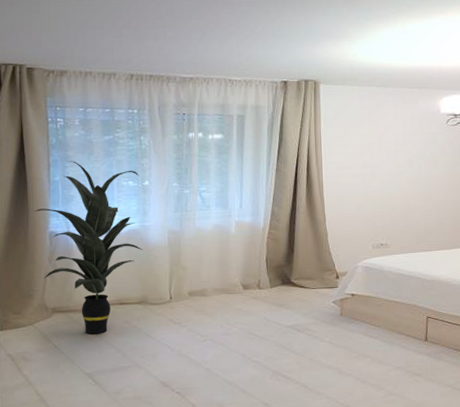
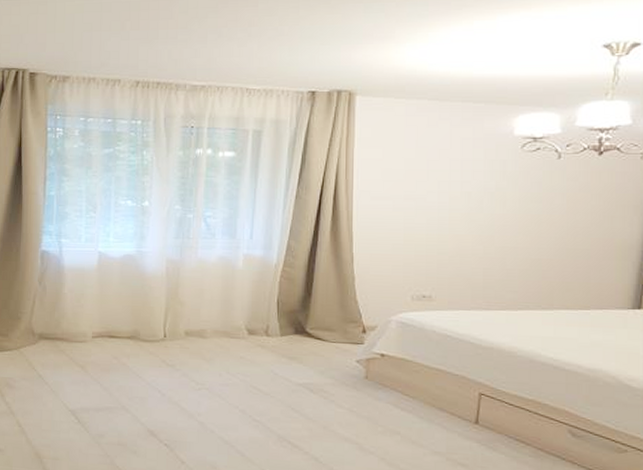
indoor plant: present [34,161,143,335] -> none [27,175,139,368]

